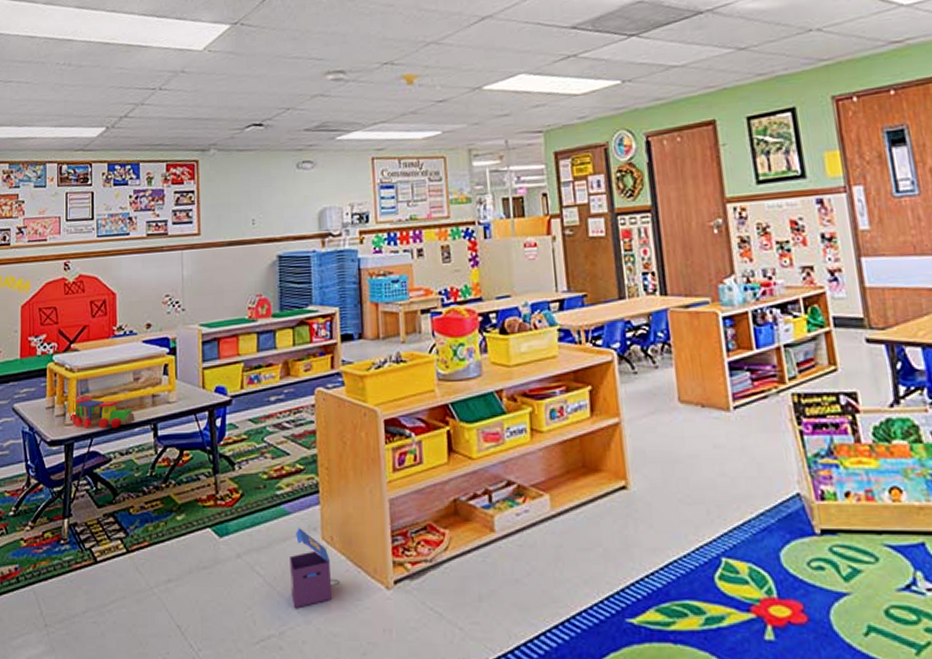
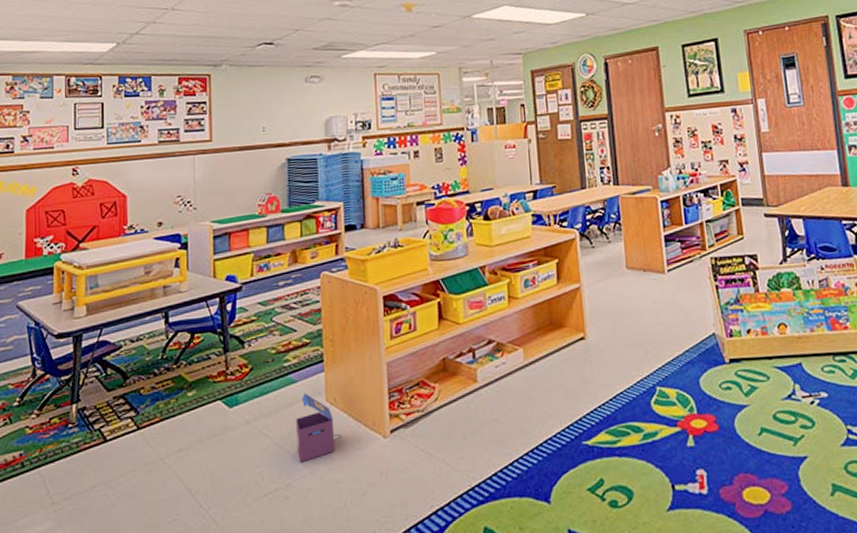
toy train: present [69,395,135,429] -> none [78,290,146,321]

